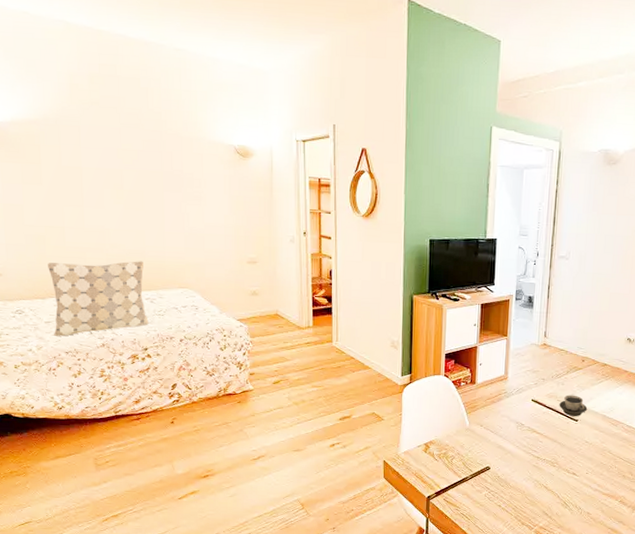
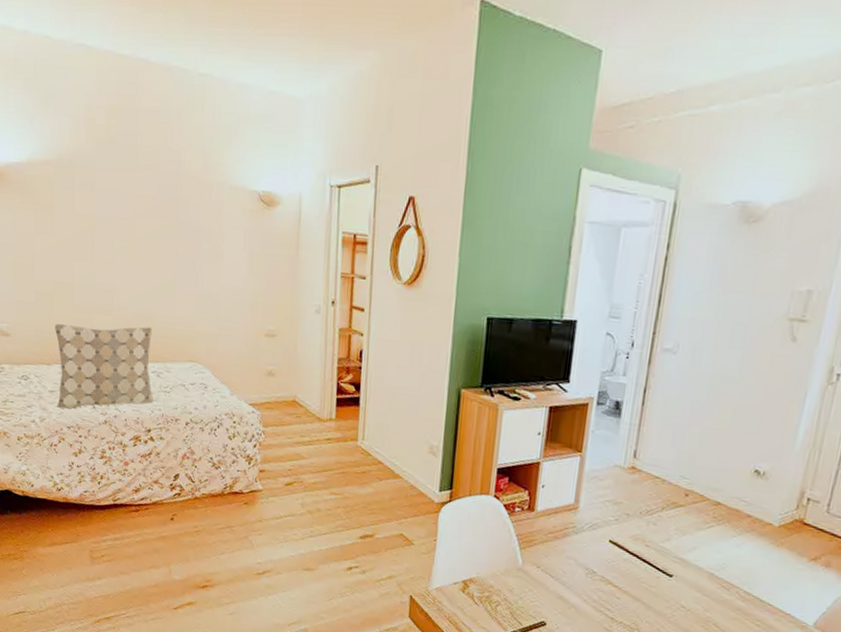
cup: present [559,395,588,416] -> none [647,539,688,570]

